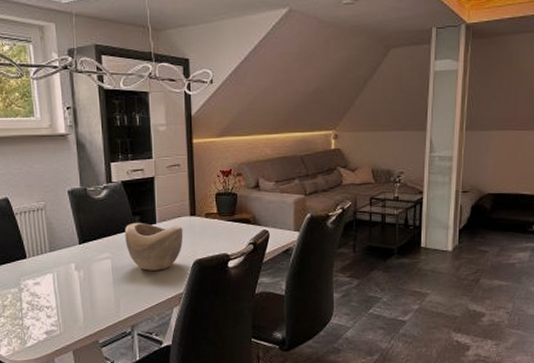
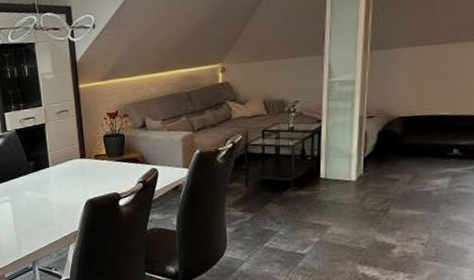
decorative bowl: present [125,222,184,271] -> none [21,166,75,211]

